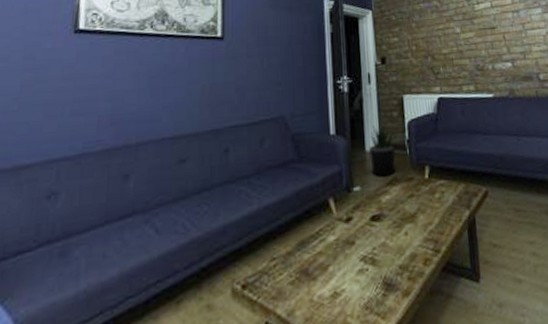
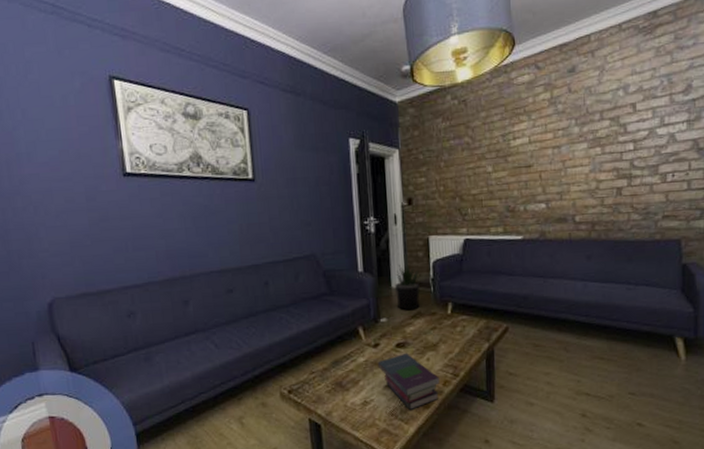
books: none [350,227,420,301] -> present [377,353,440,411]

